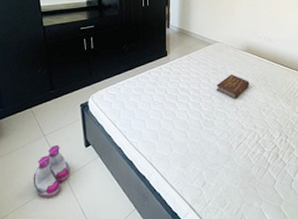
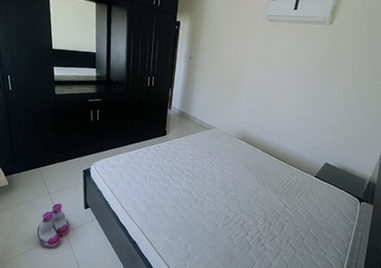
book: present [216,73,250,98] -> none [209,159,241,182]

